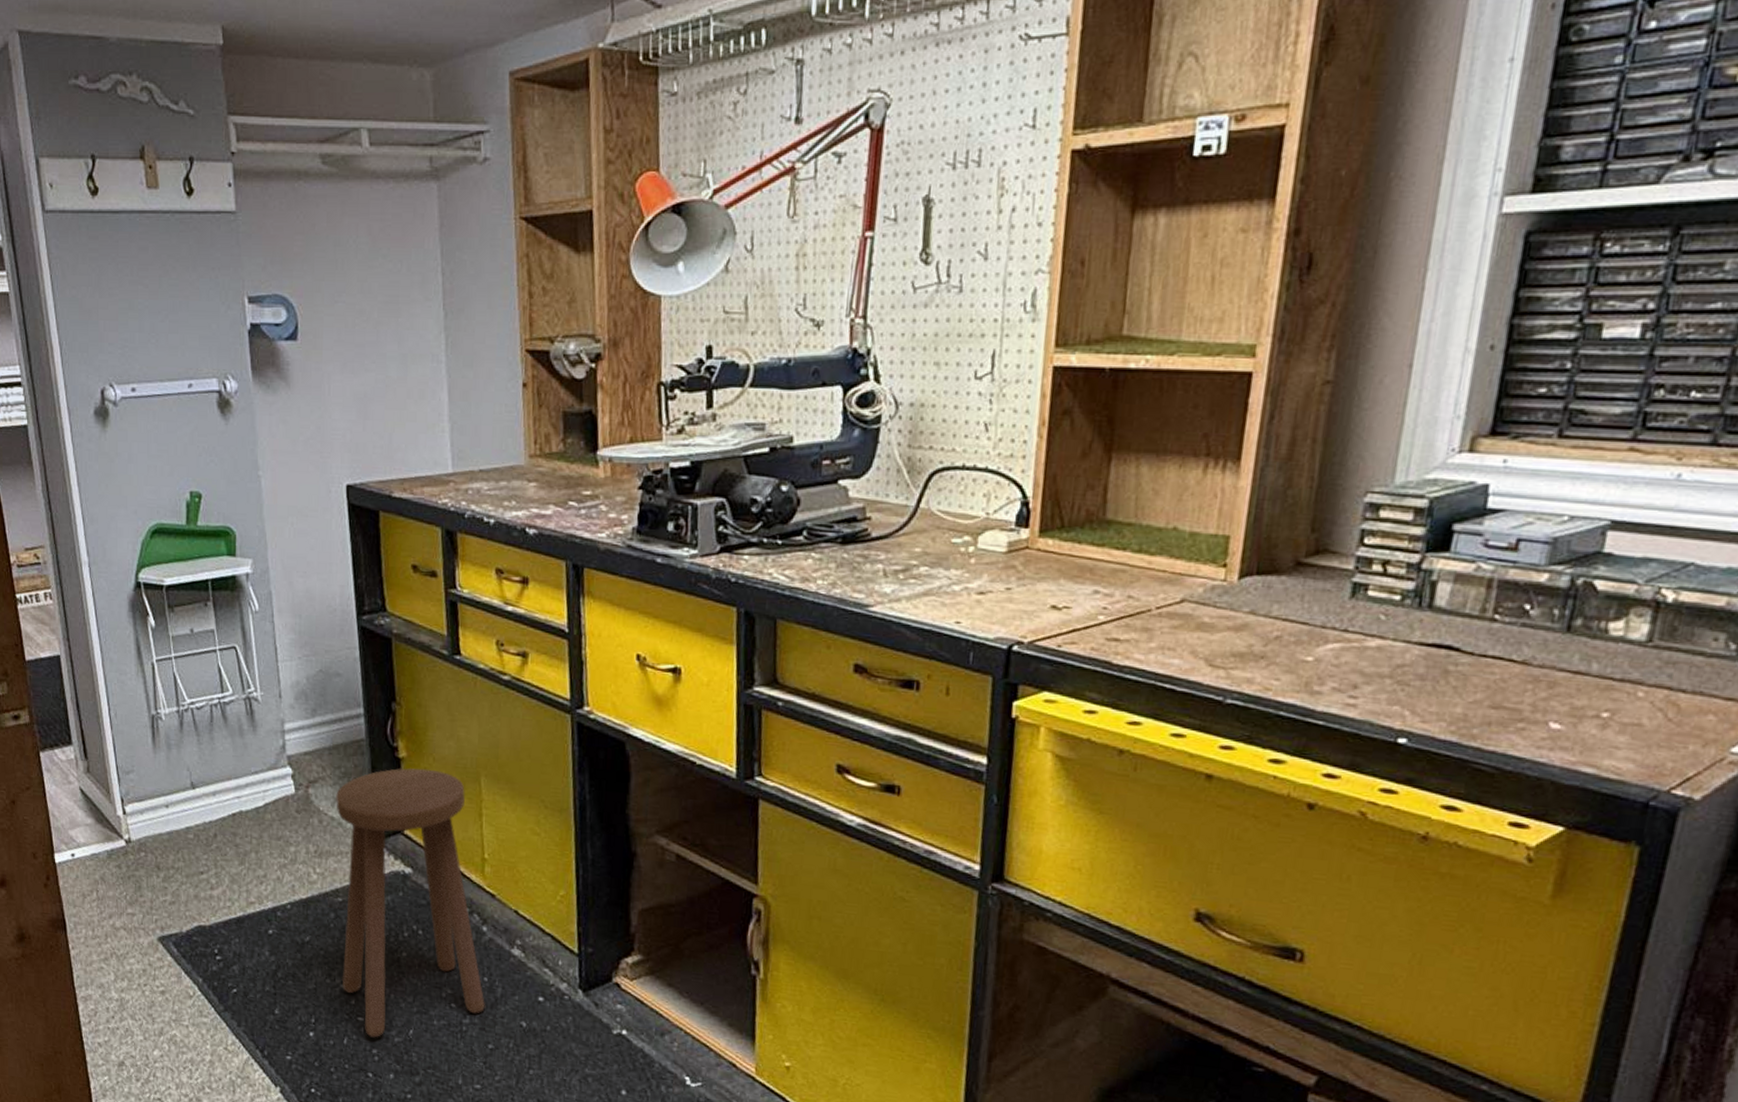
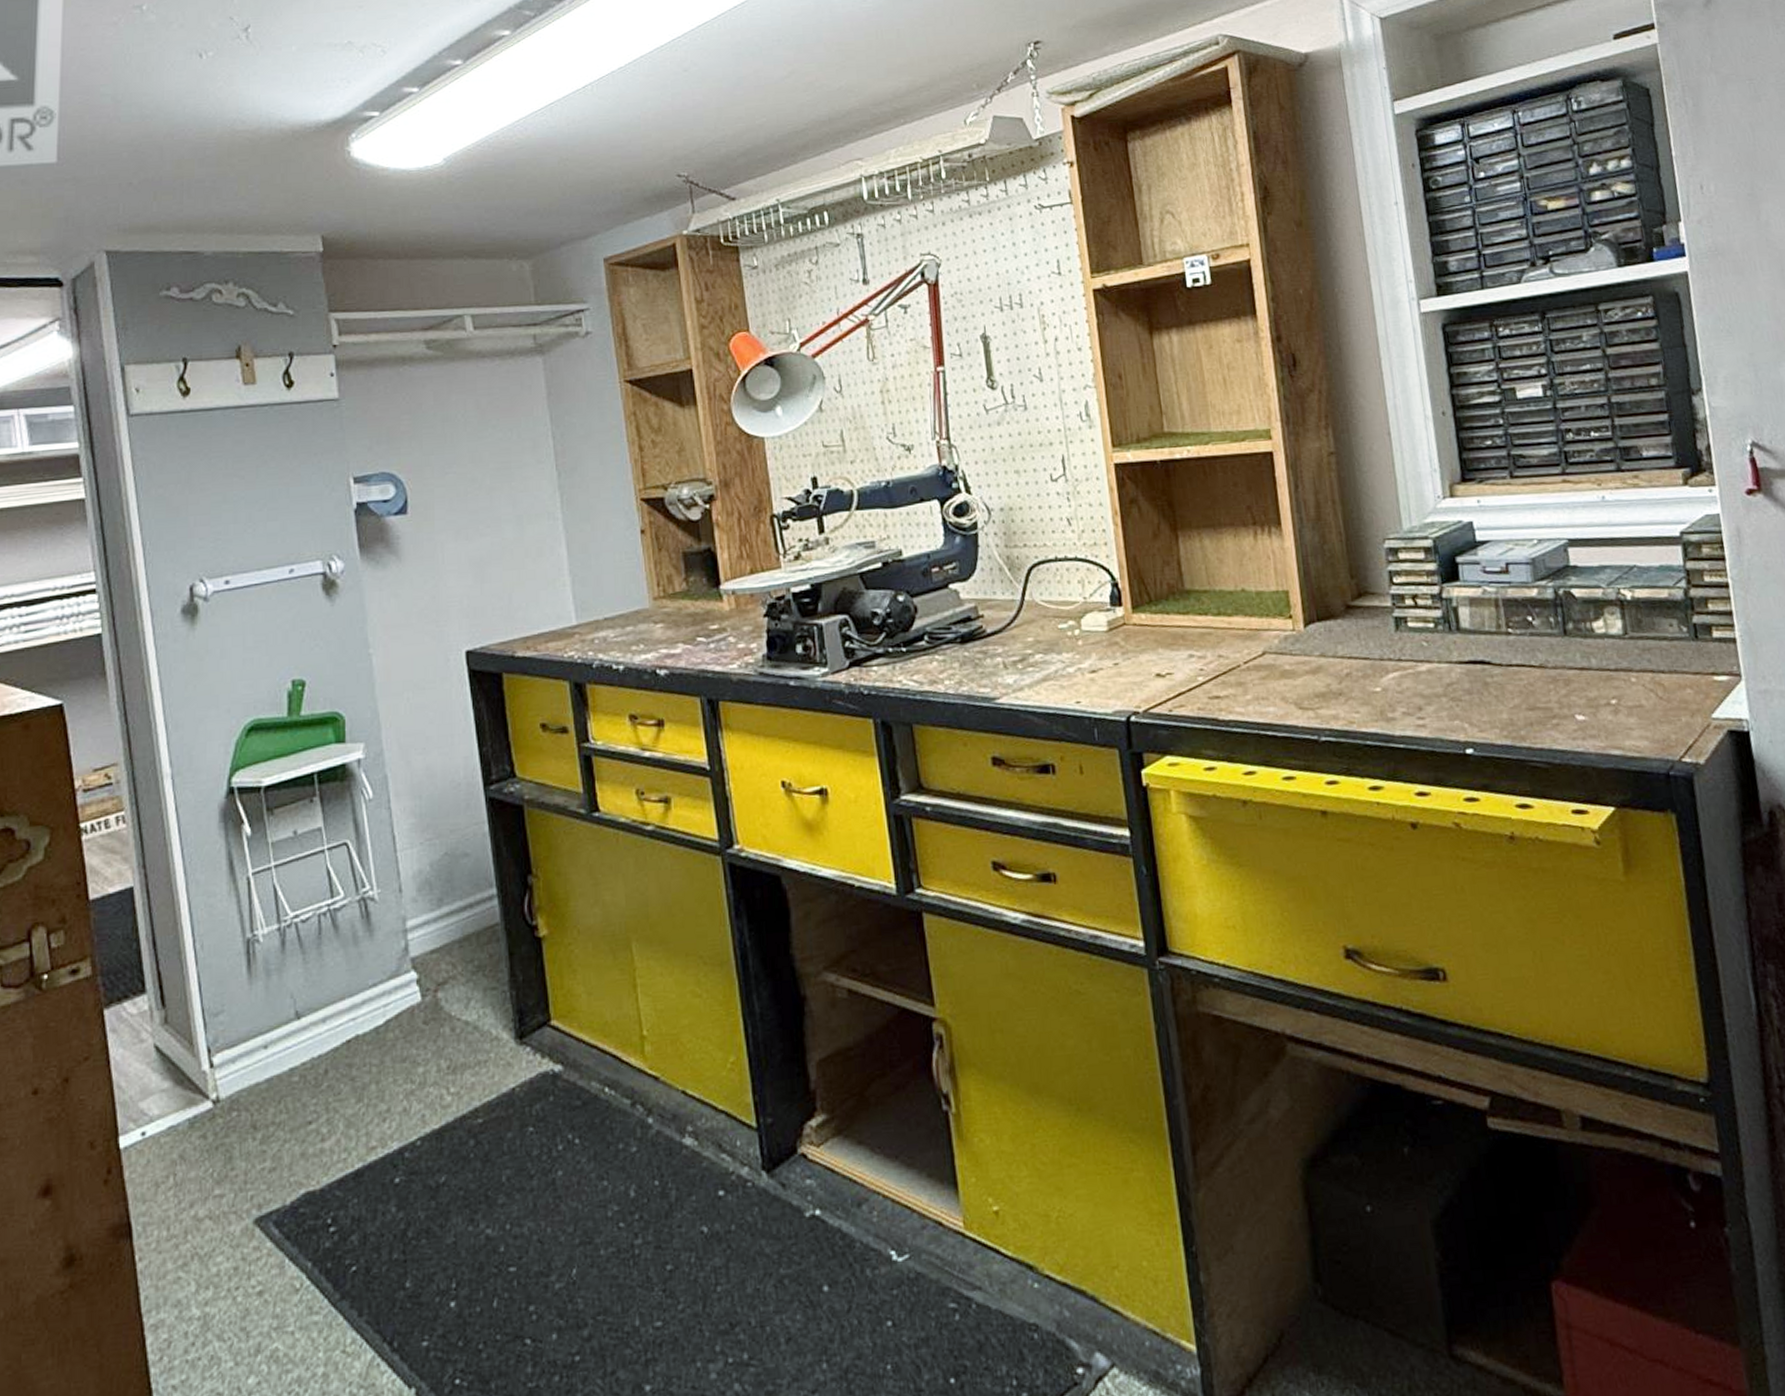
stool: present [336,768,486,1038] -> none [470,944,660,1291]

